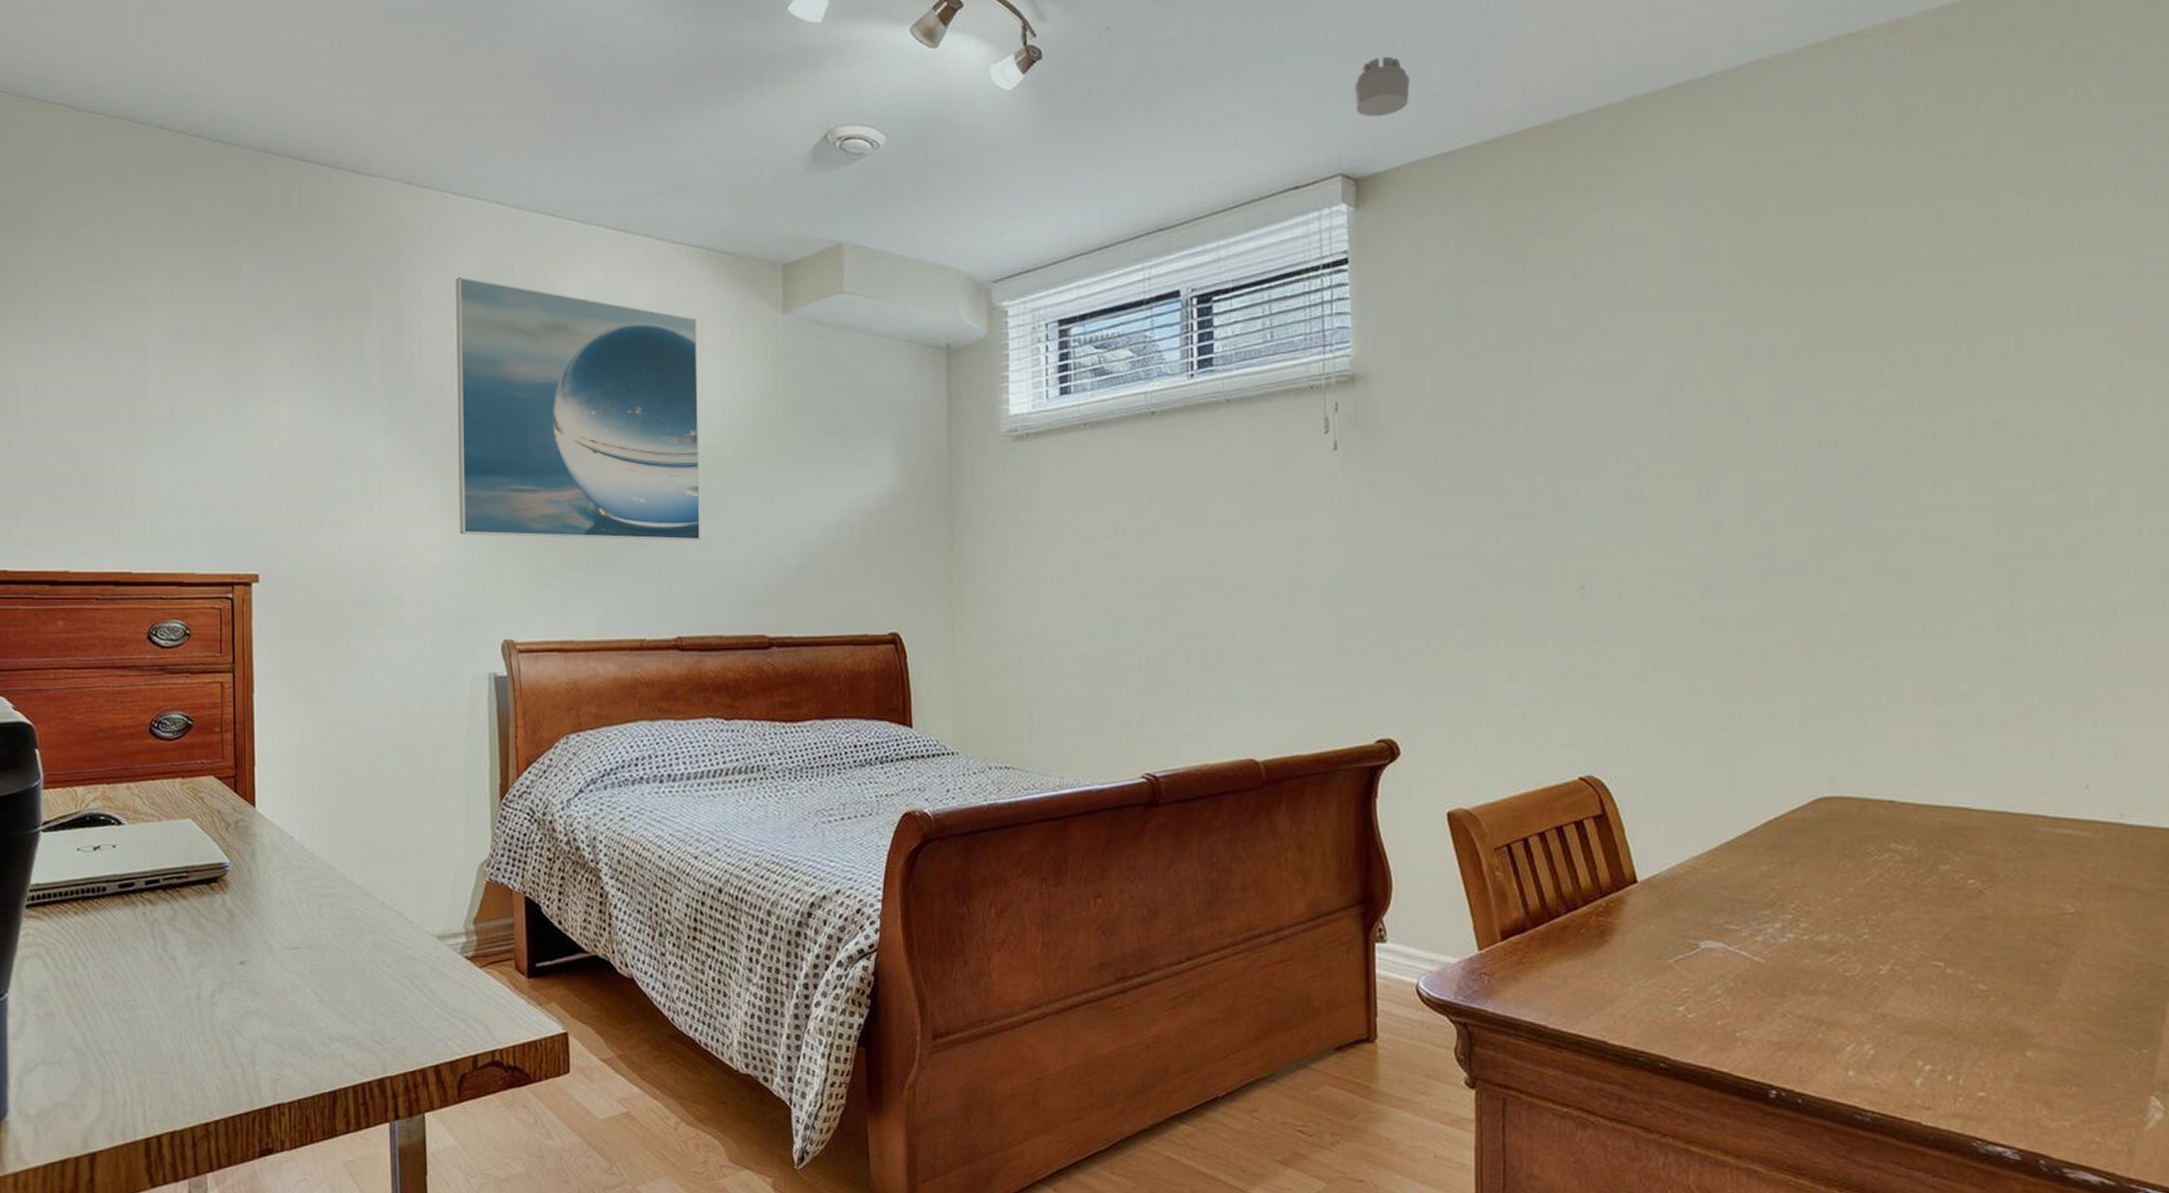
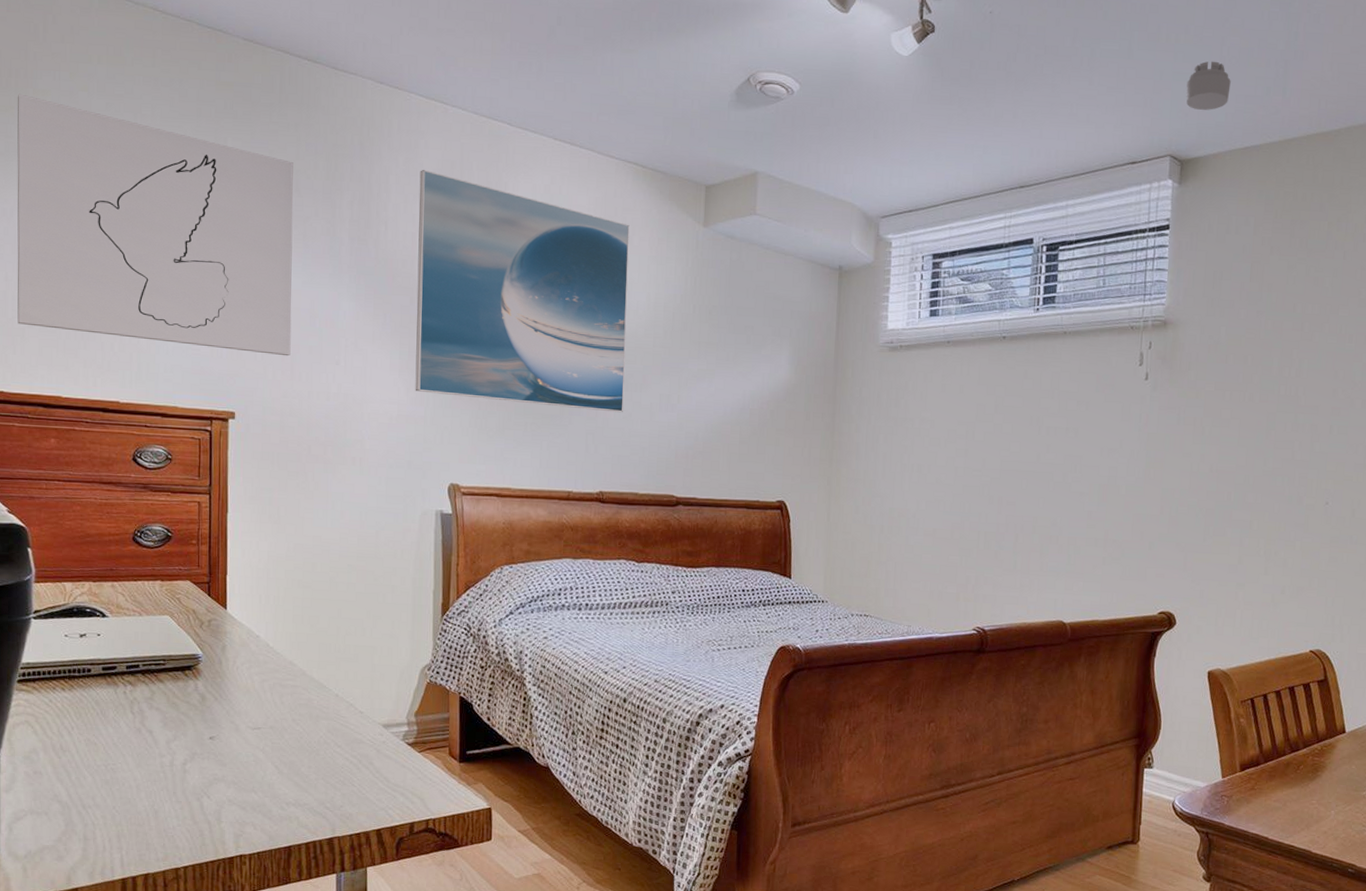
wall art: none [17,235,319,505] -> present [17,94,294,356]

